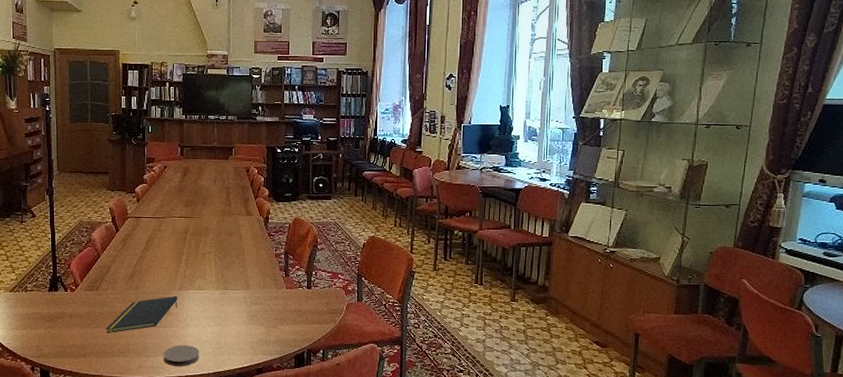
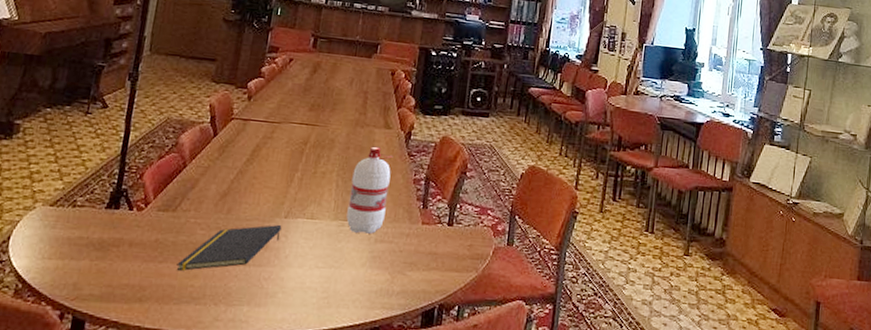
coaster: present [164,345,199,366] -> none [249,291,300,321]
water bottle: none [226,230,256,298] -> present [346,146,393,234]

